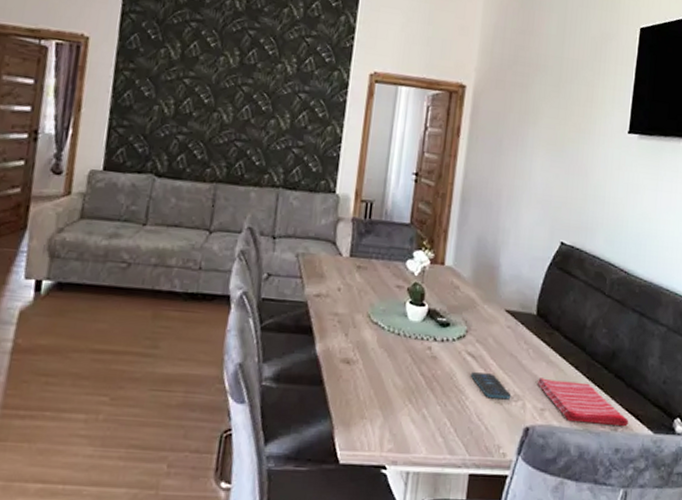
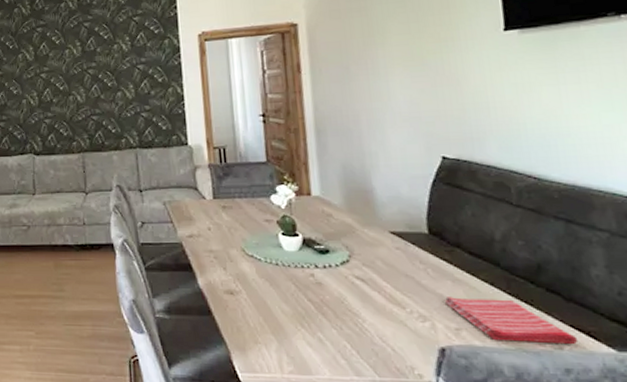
smartphone: present [470,372,511,400] -> none [363,295,416,321]

